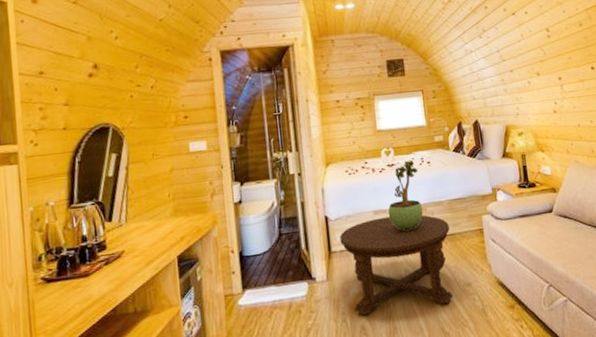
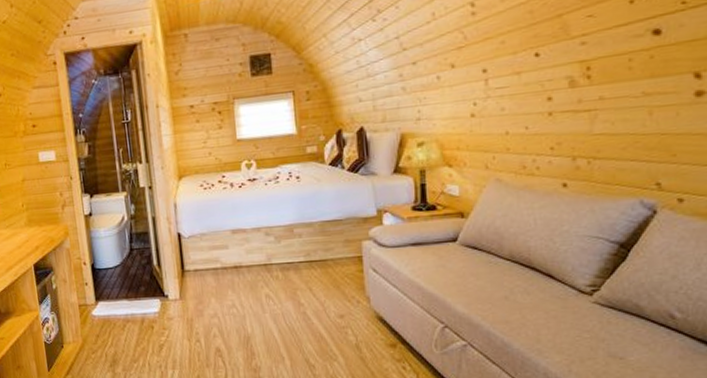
coffee table: present [339,215,454,316] -> none [193,236,322,338]
potted plant: present [388,159,424,230] -> none [247,174,290,253]

